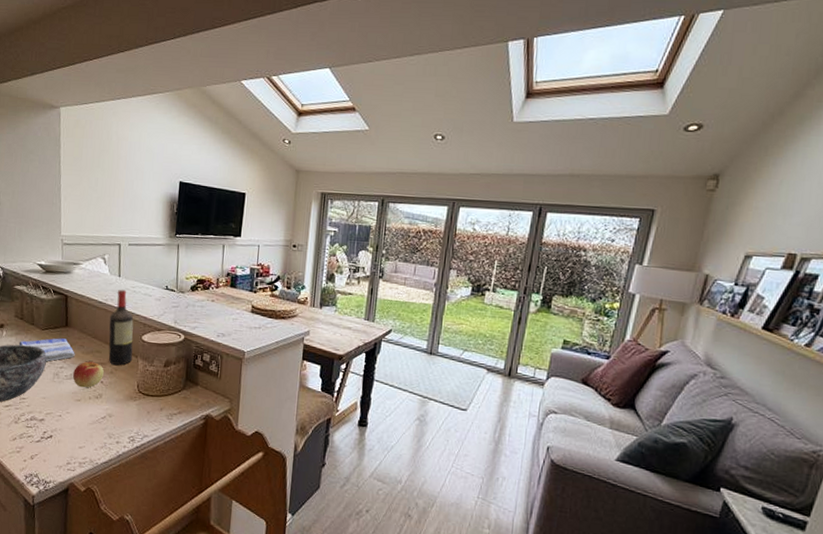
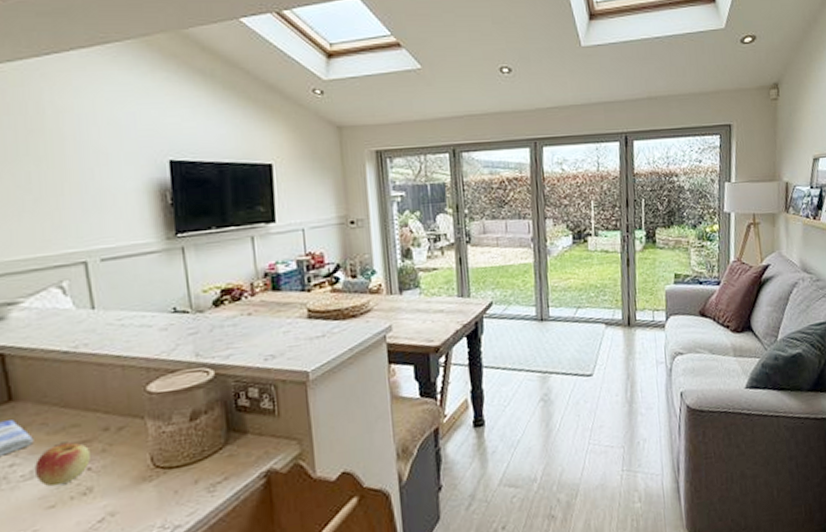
wine bottle: present [108,289,134,365] -> none [85,325,137,439]

